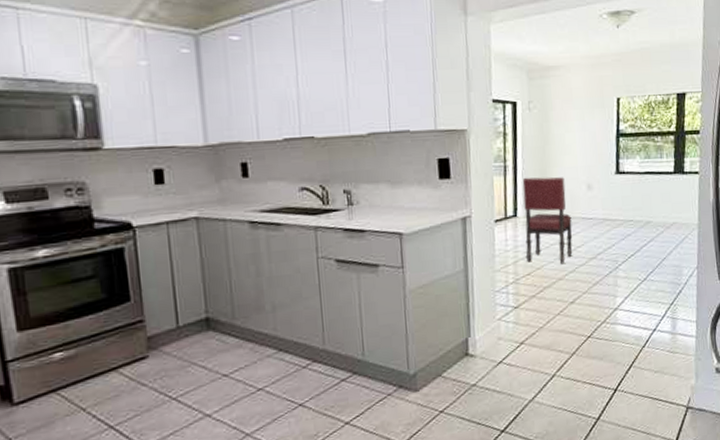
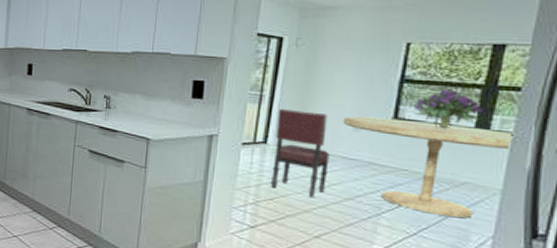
dining table: none [578,171,700,258] -> present [343,116,515,218]
bouquet: none [629,139,677,177] -> present [414,89,483,130]

